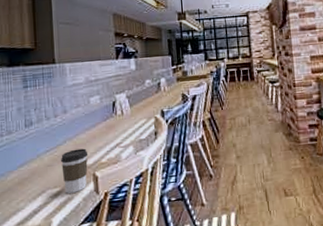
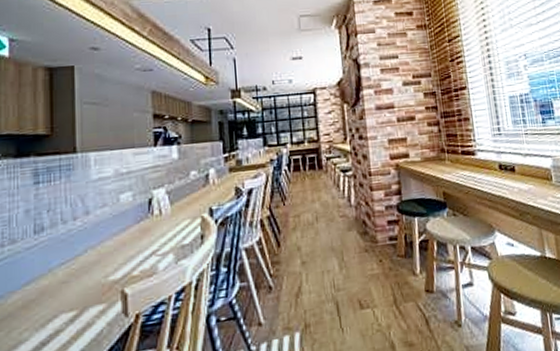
coffee cup: present [61,148,88,194] -> none [80,258,116,318]

